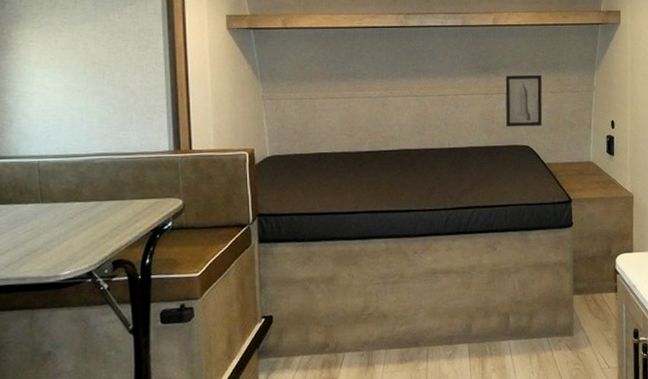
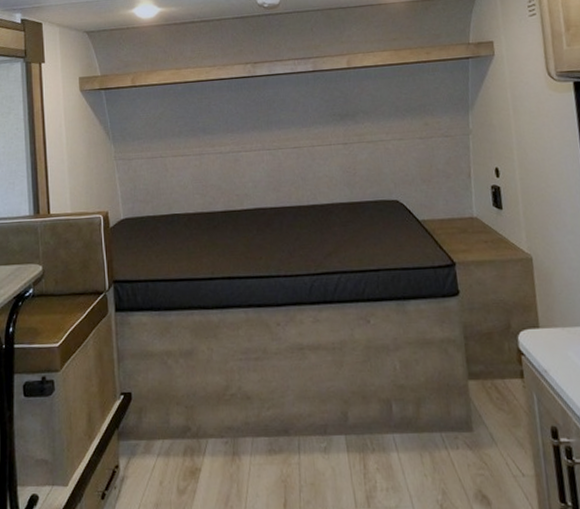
wall art: present [505,74,543,127] -> none [365,119,412,180]

